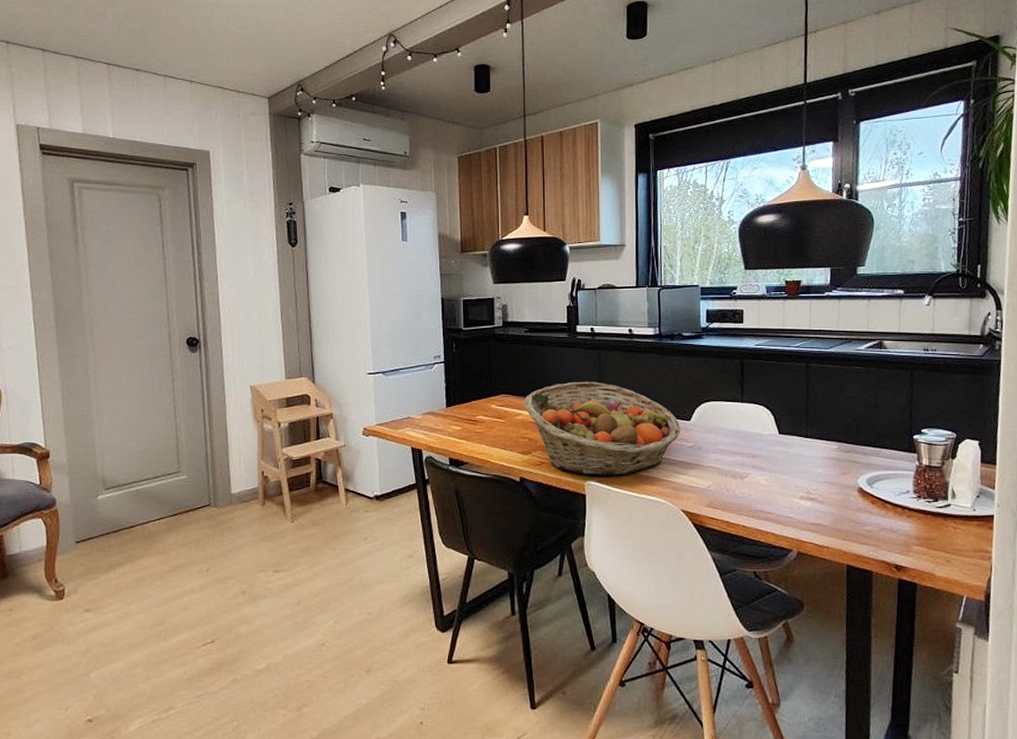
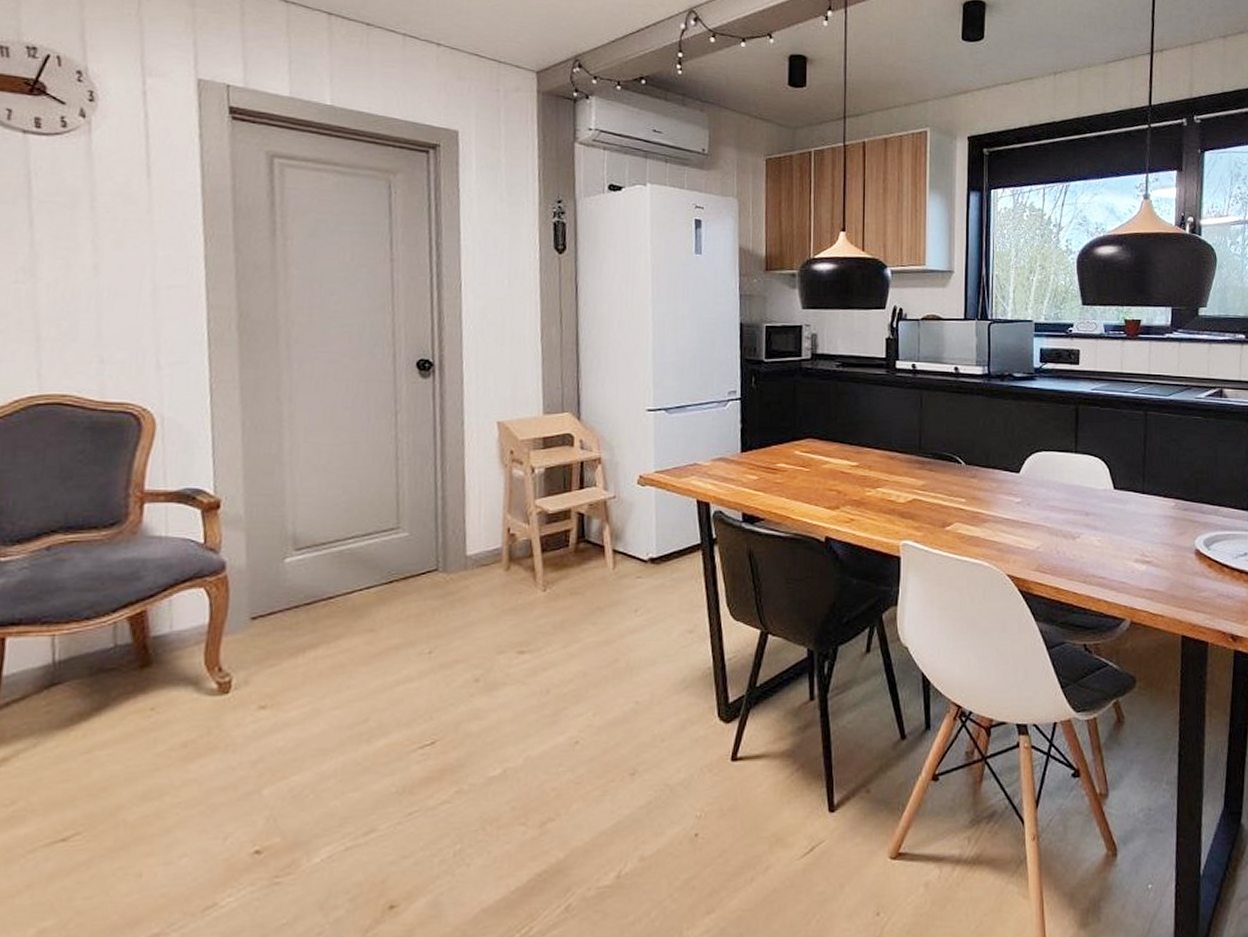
fruit basket: present [523,381,681,476] -> none [832,425,1009,535]

